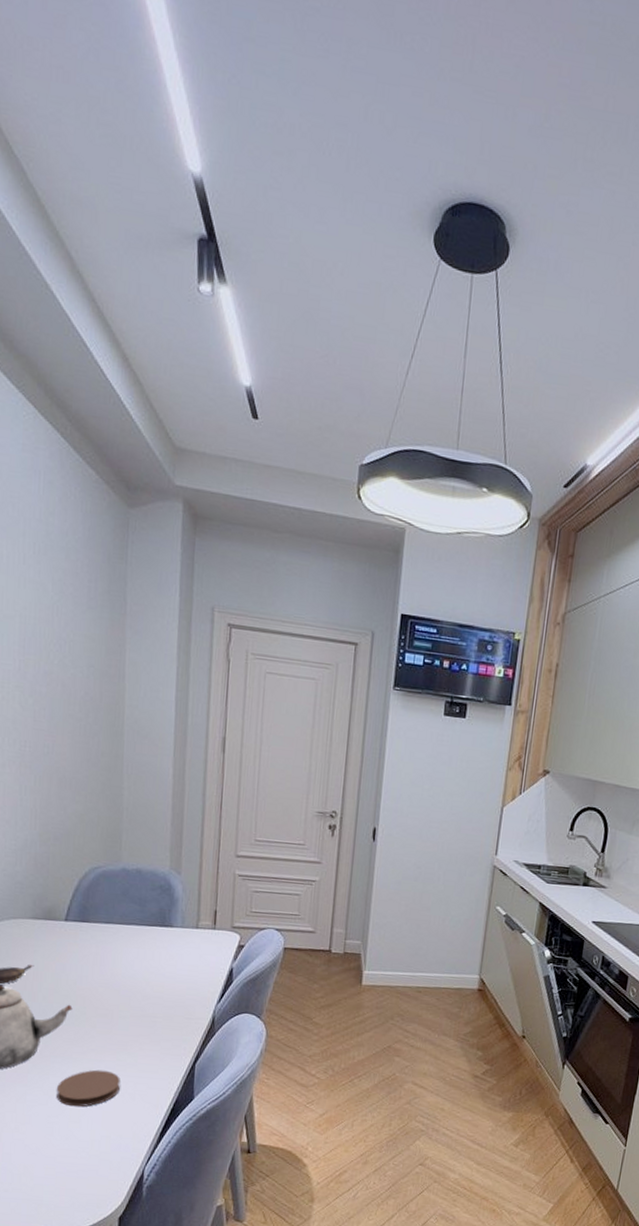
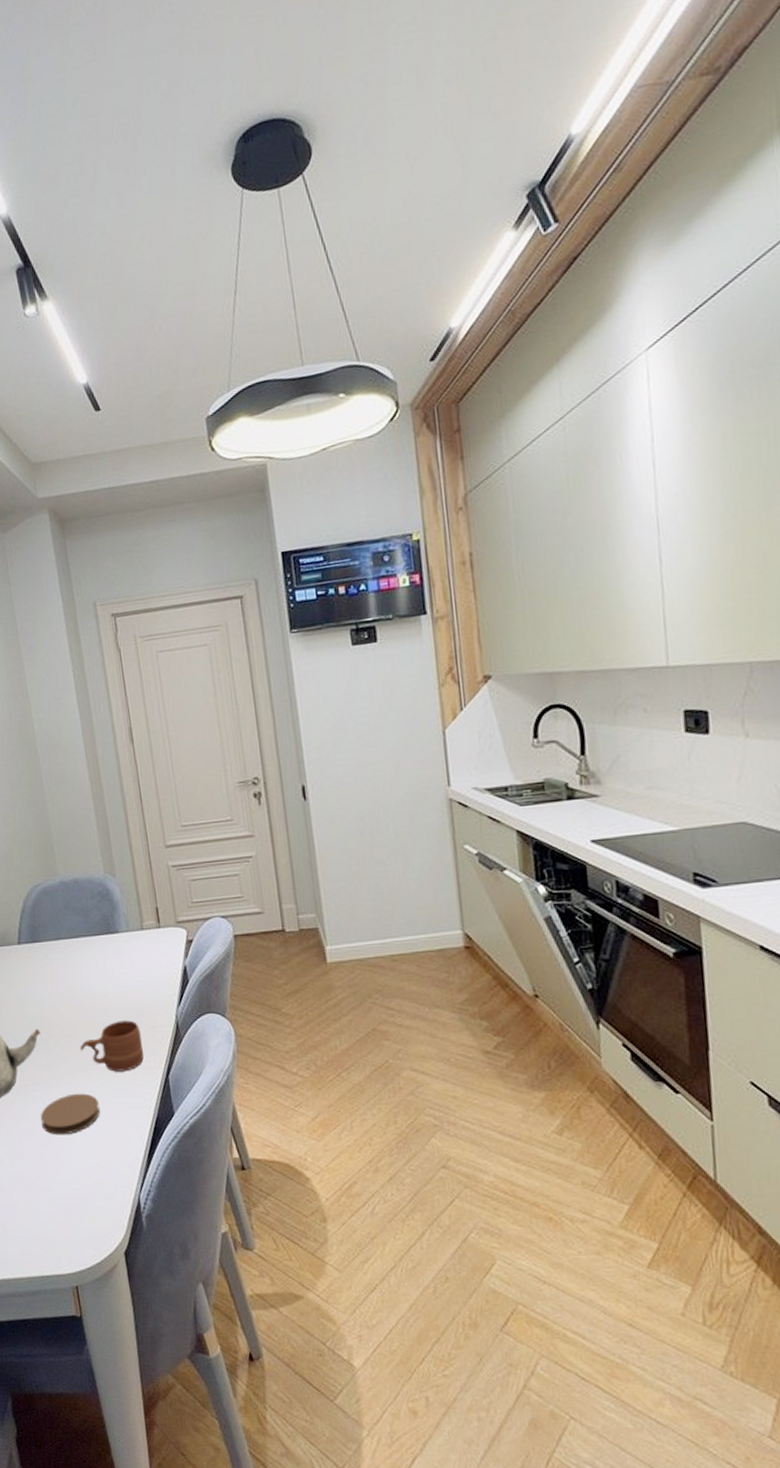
mug: none [111,1008,176,1056] -> present [80,1020,144,1072]

